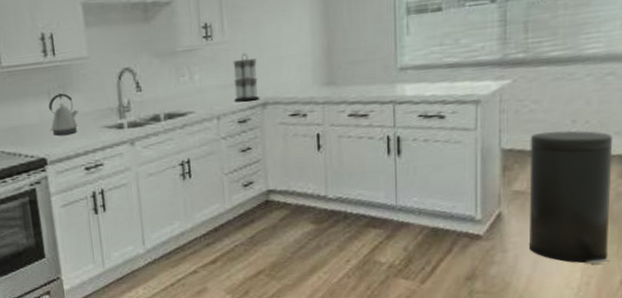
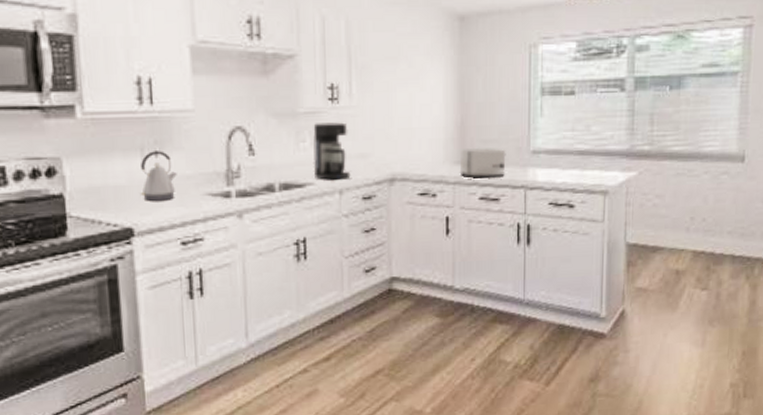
coffee maker: none [191,56,227,108] -> present [313,122,351,180]
spice rack: present [233,53,259,102] -> none [359,121,386,176]
toaster: none [327,67,373,98] -> present [459,148,506,179]
pedal bin: present [528,131,613,264] -> none [649,228,726,365]

